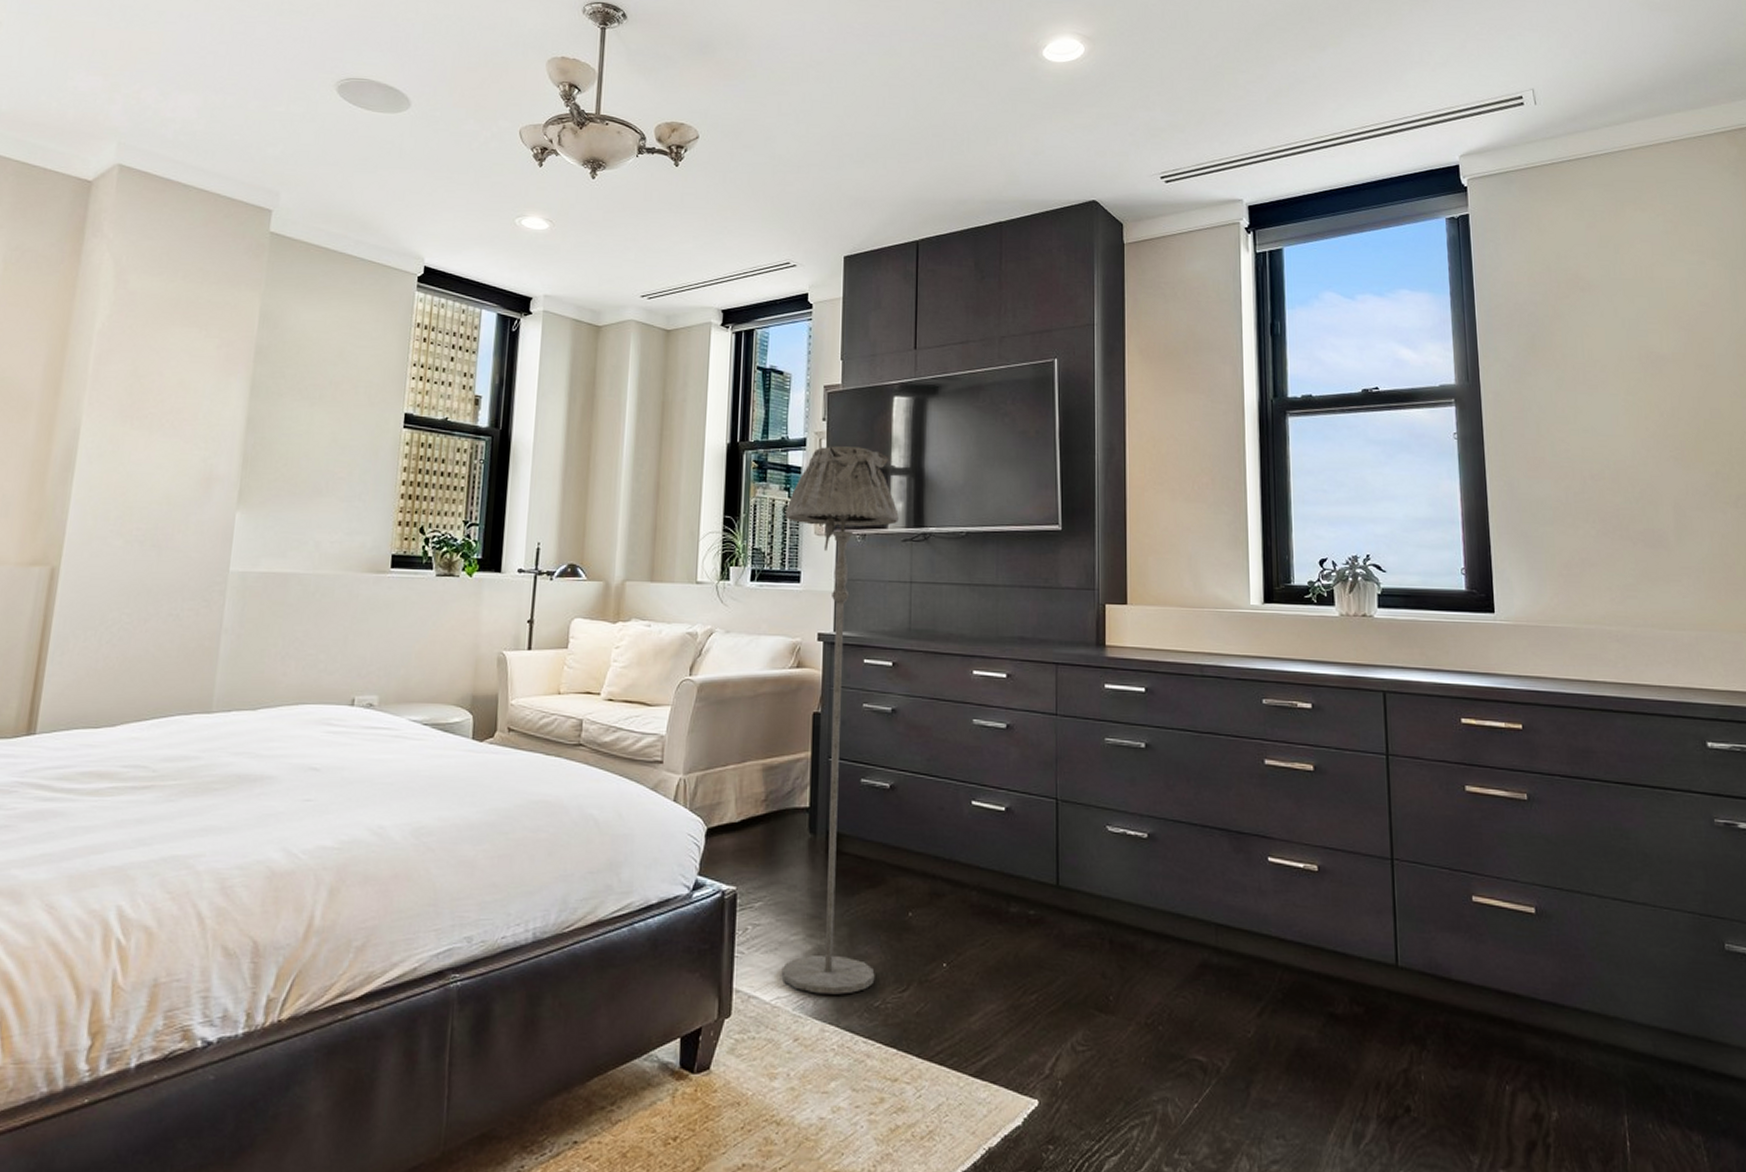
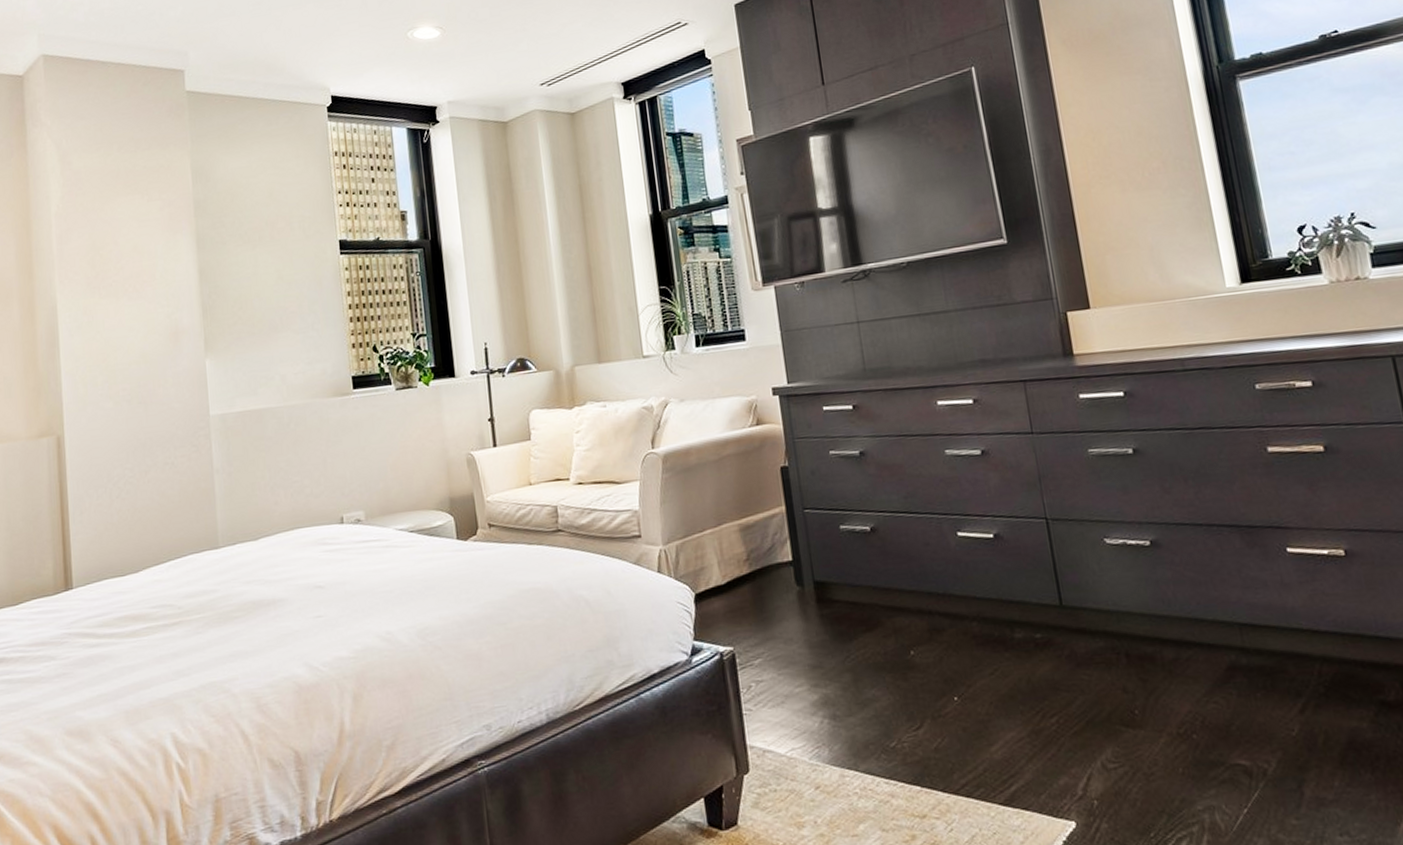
floor lamp: present [781,446,899,995] -> none [719,194,887,742]

